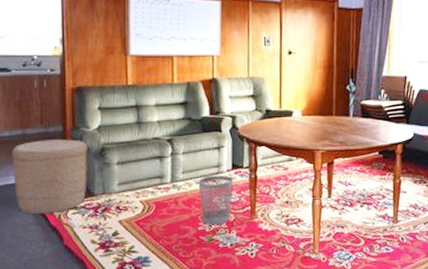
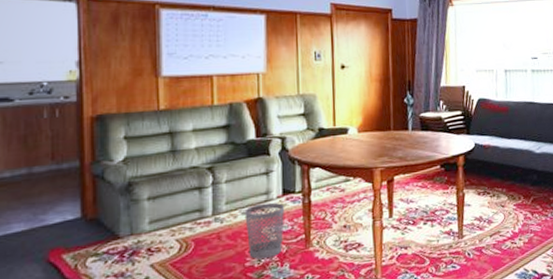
basket: present [12,139,88,215] -> none [14,175,112,267]

